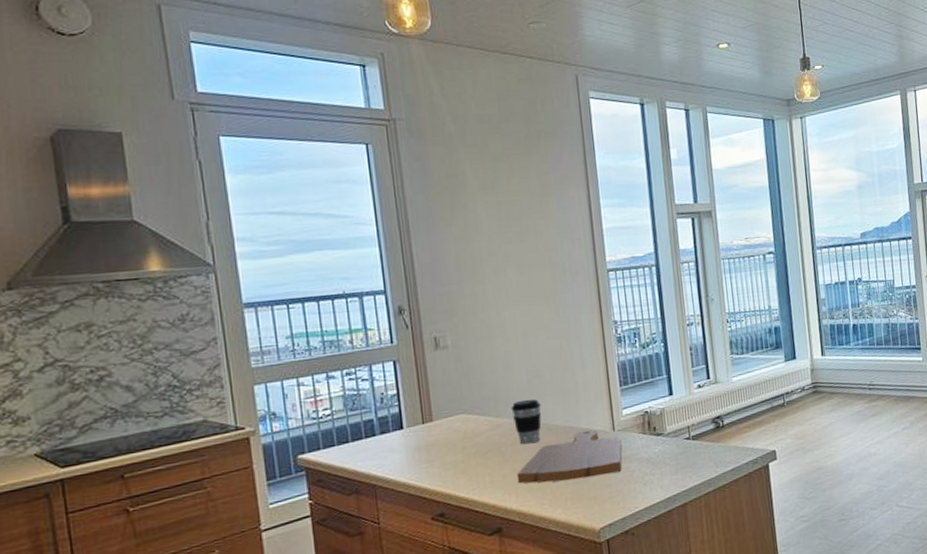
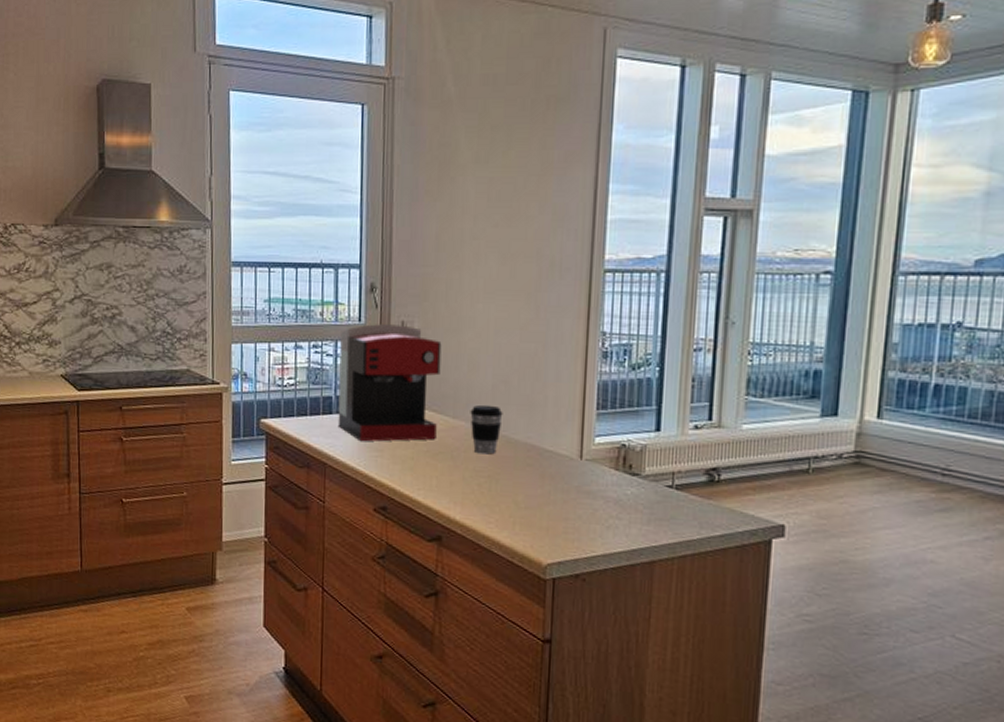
coffee maker: none [373,340,483,457] -> present [337,324,442,442]
cutting board: present [516,429,623,484] -> none [465,451,588,507]

